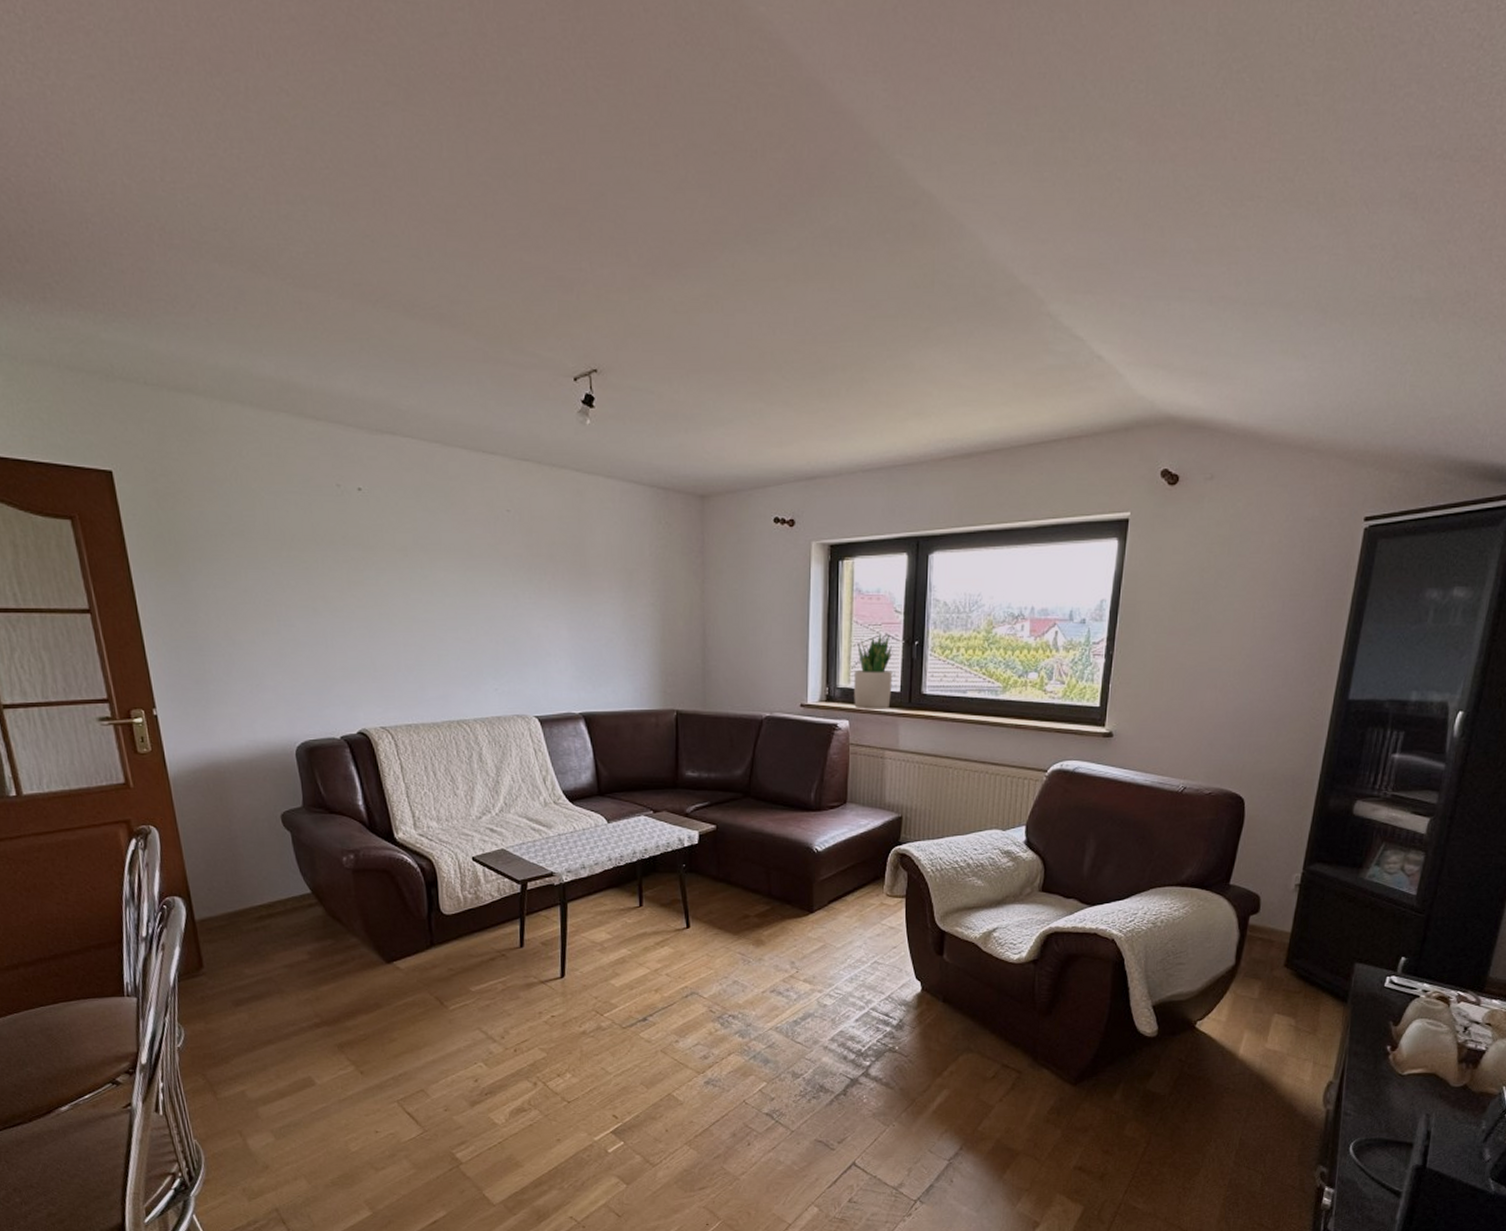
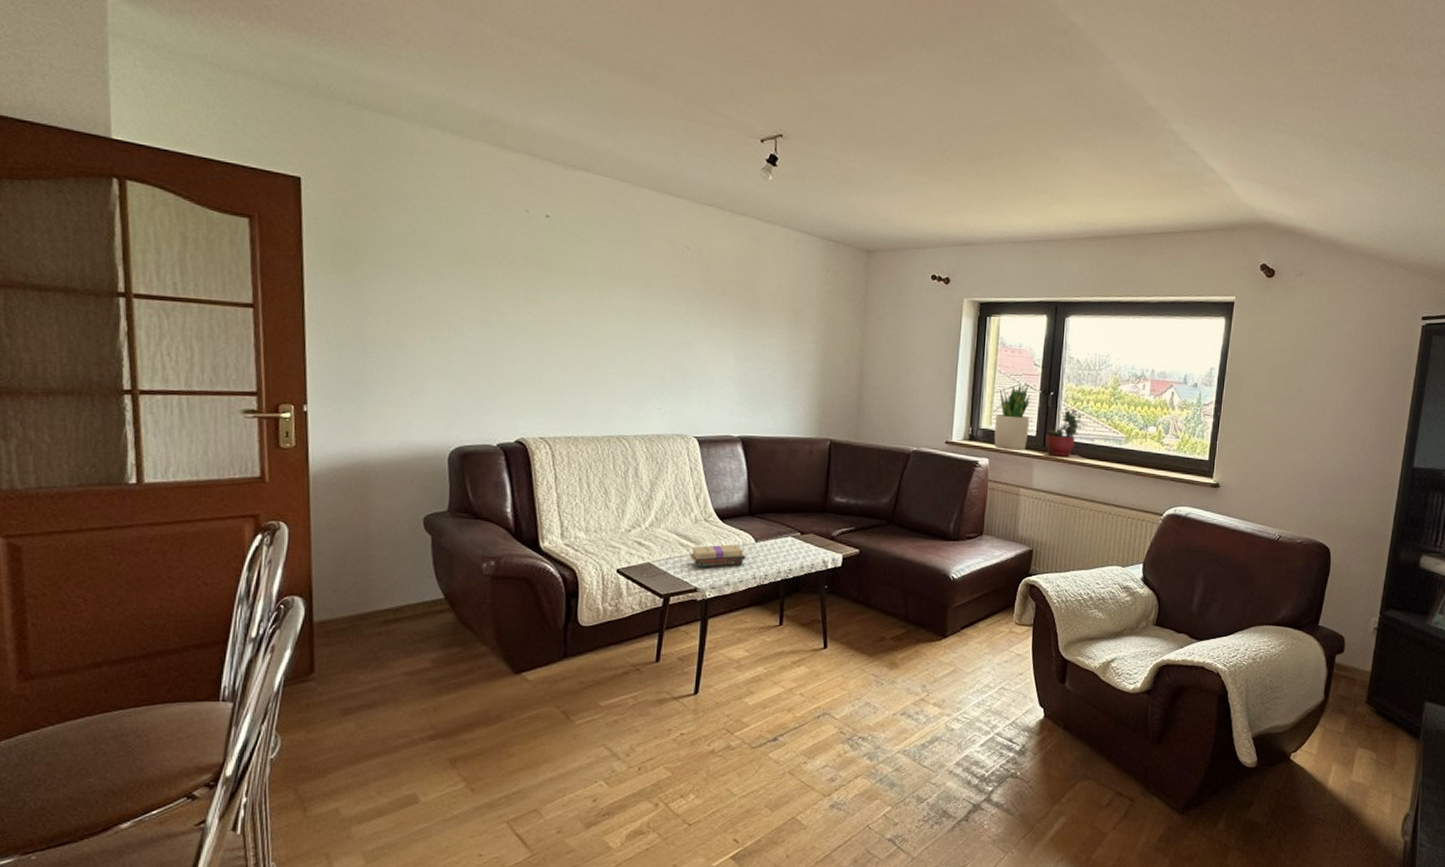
books: none [542,826,600,852] -> present [689,544,746,568]
succulent plant: none [904,658,960,716] -> present [1039,408,1088,461]

